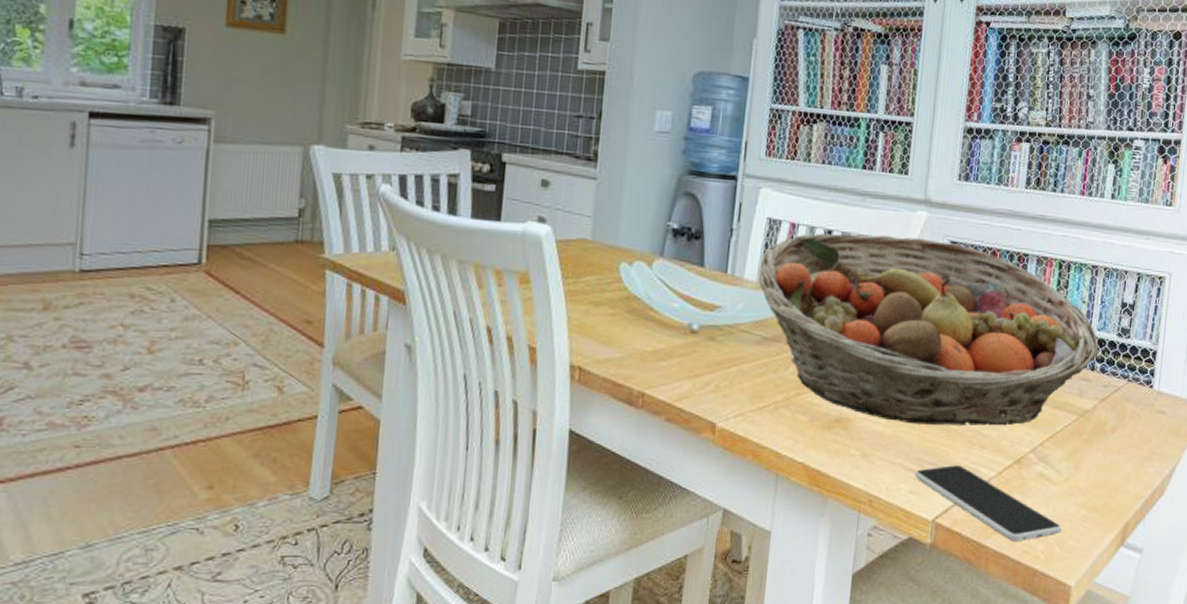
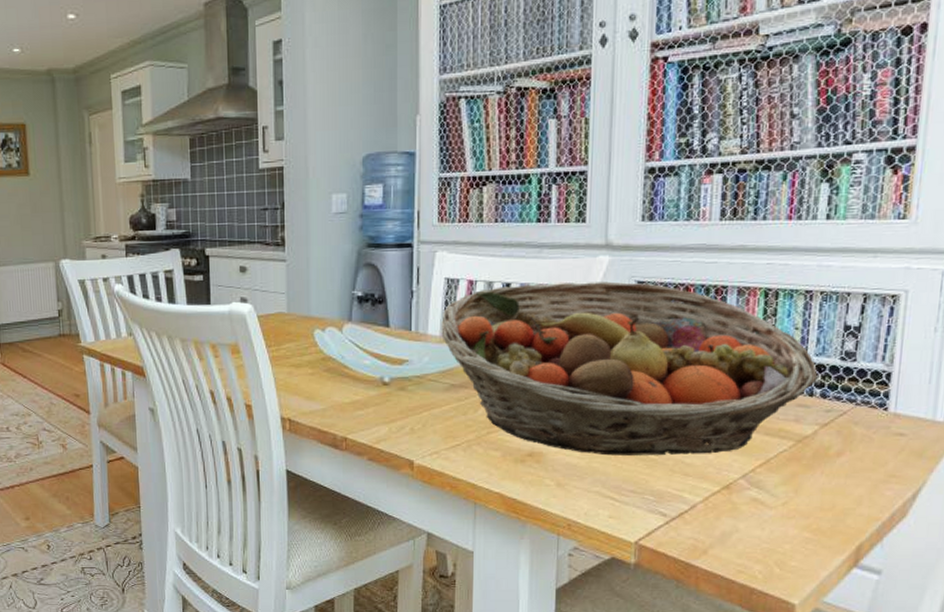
smartphone: present [914,465,1063,541] -> none [613,492,783,562]

